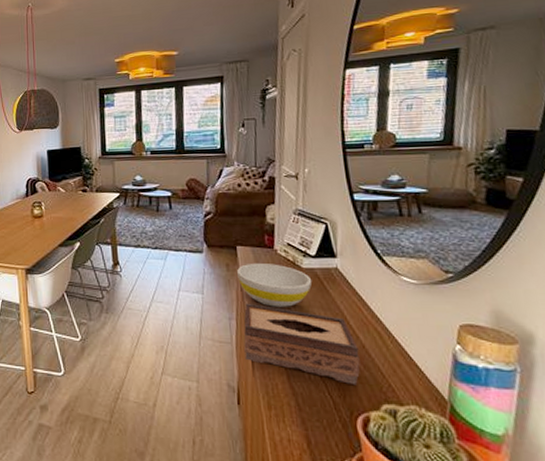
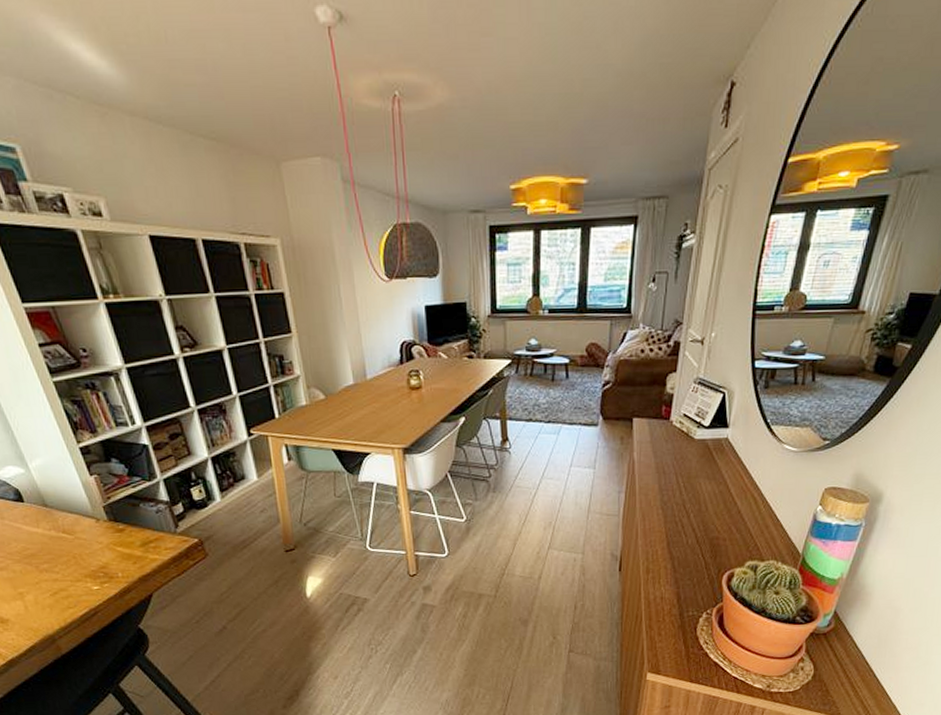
bowl: present [237,264,312,307] -> none [631,435,702,479]
tissue box: present [243,303,360,386] -> none [630,476,735,547]

